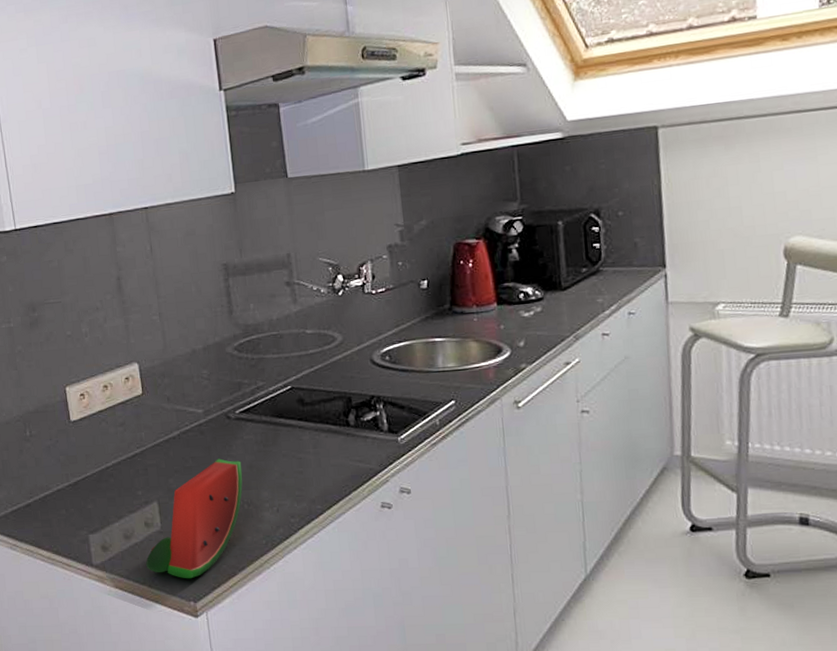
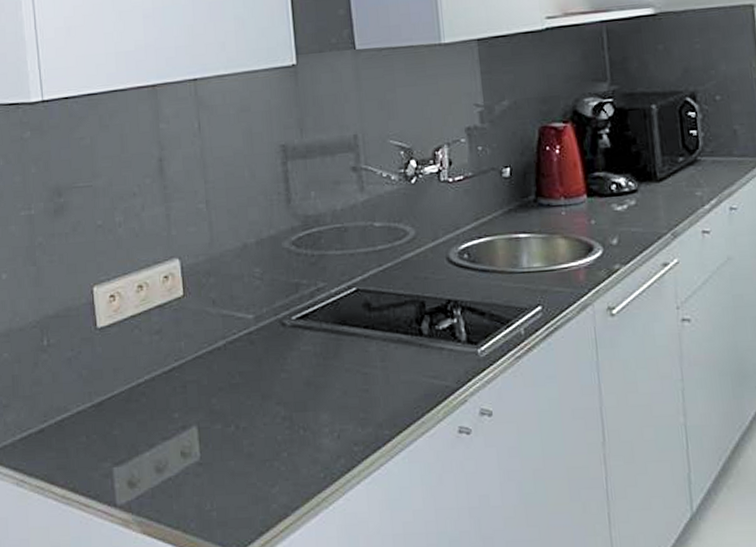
watermelon: present [146,458,243,579] -> none [181,373,299,522]

